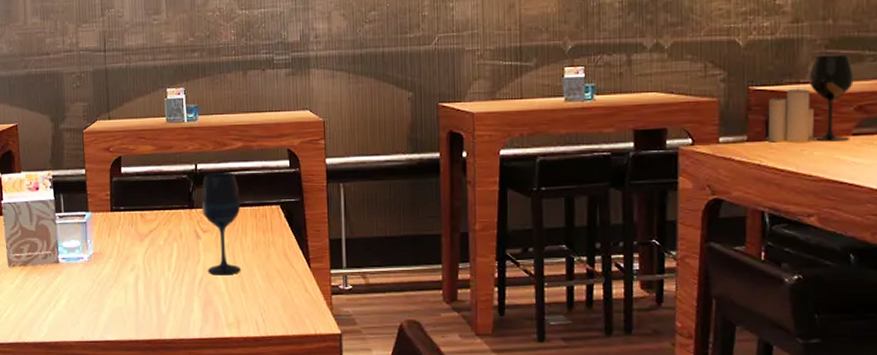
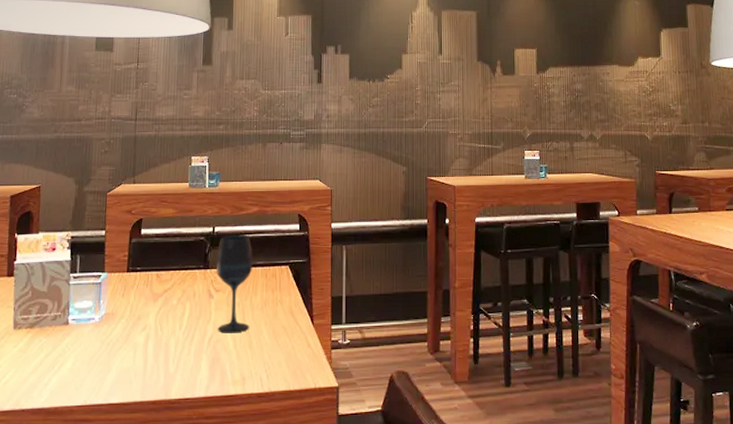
candle: present [765,87,817,144] -> none [668,172,703,216]
wineglass: present [809,55,854,142] -> none [695,149,725,215]

